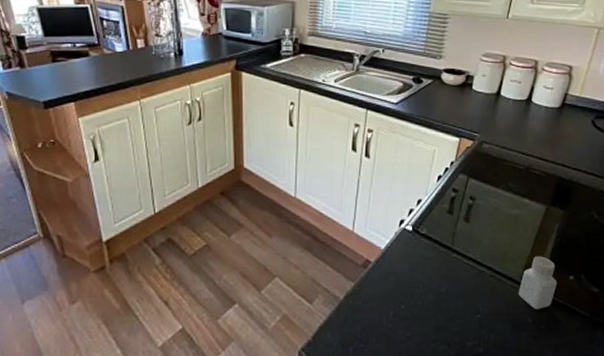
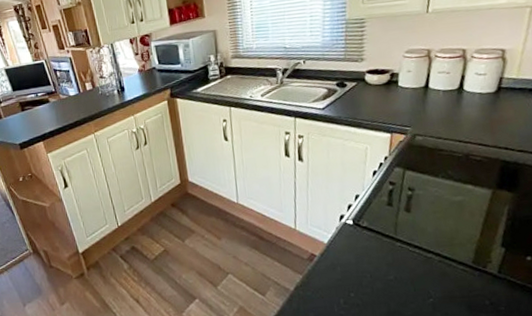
pepper shaker: present [518,256,558,310] -> none [471,239,514,292]

